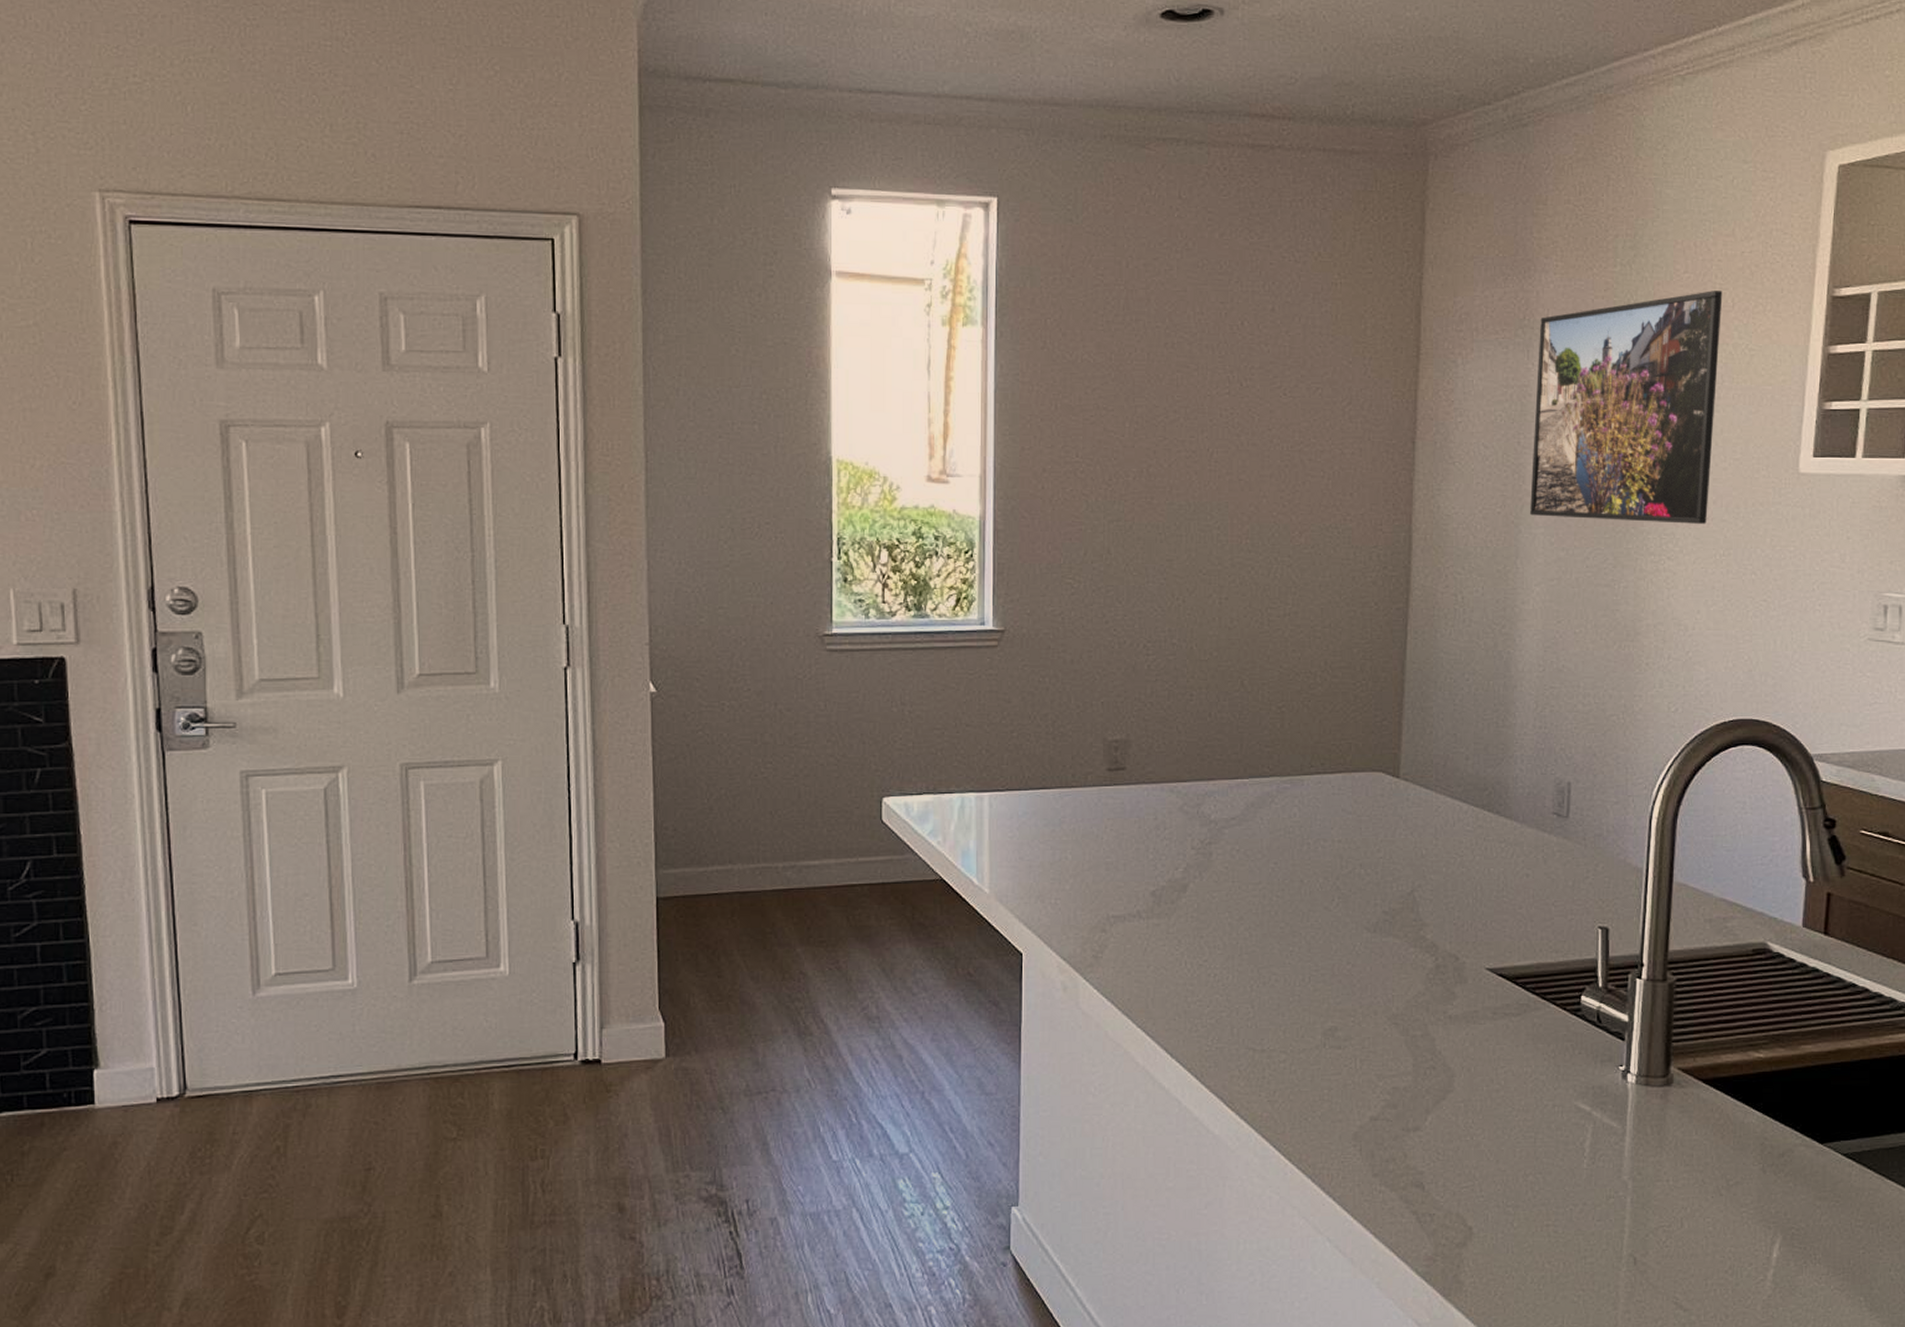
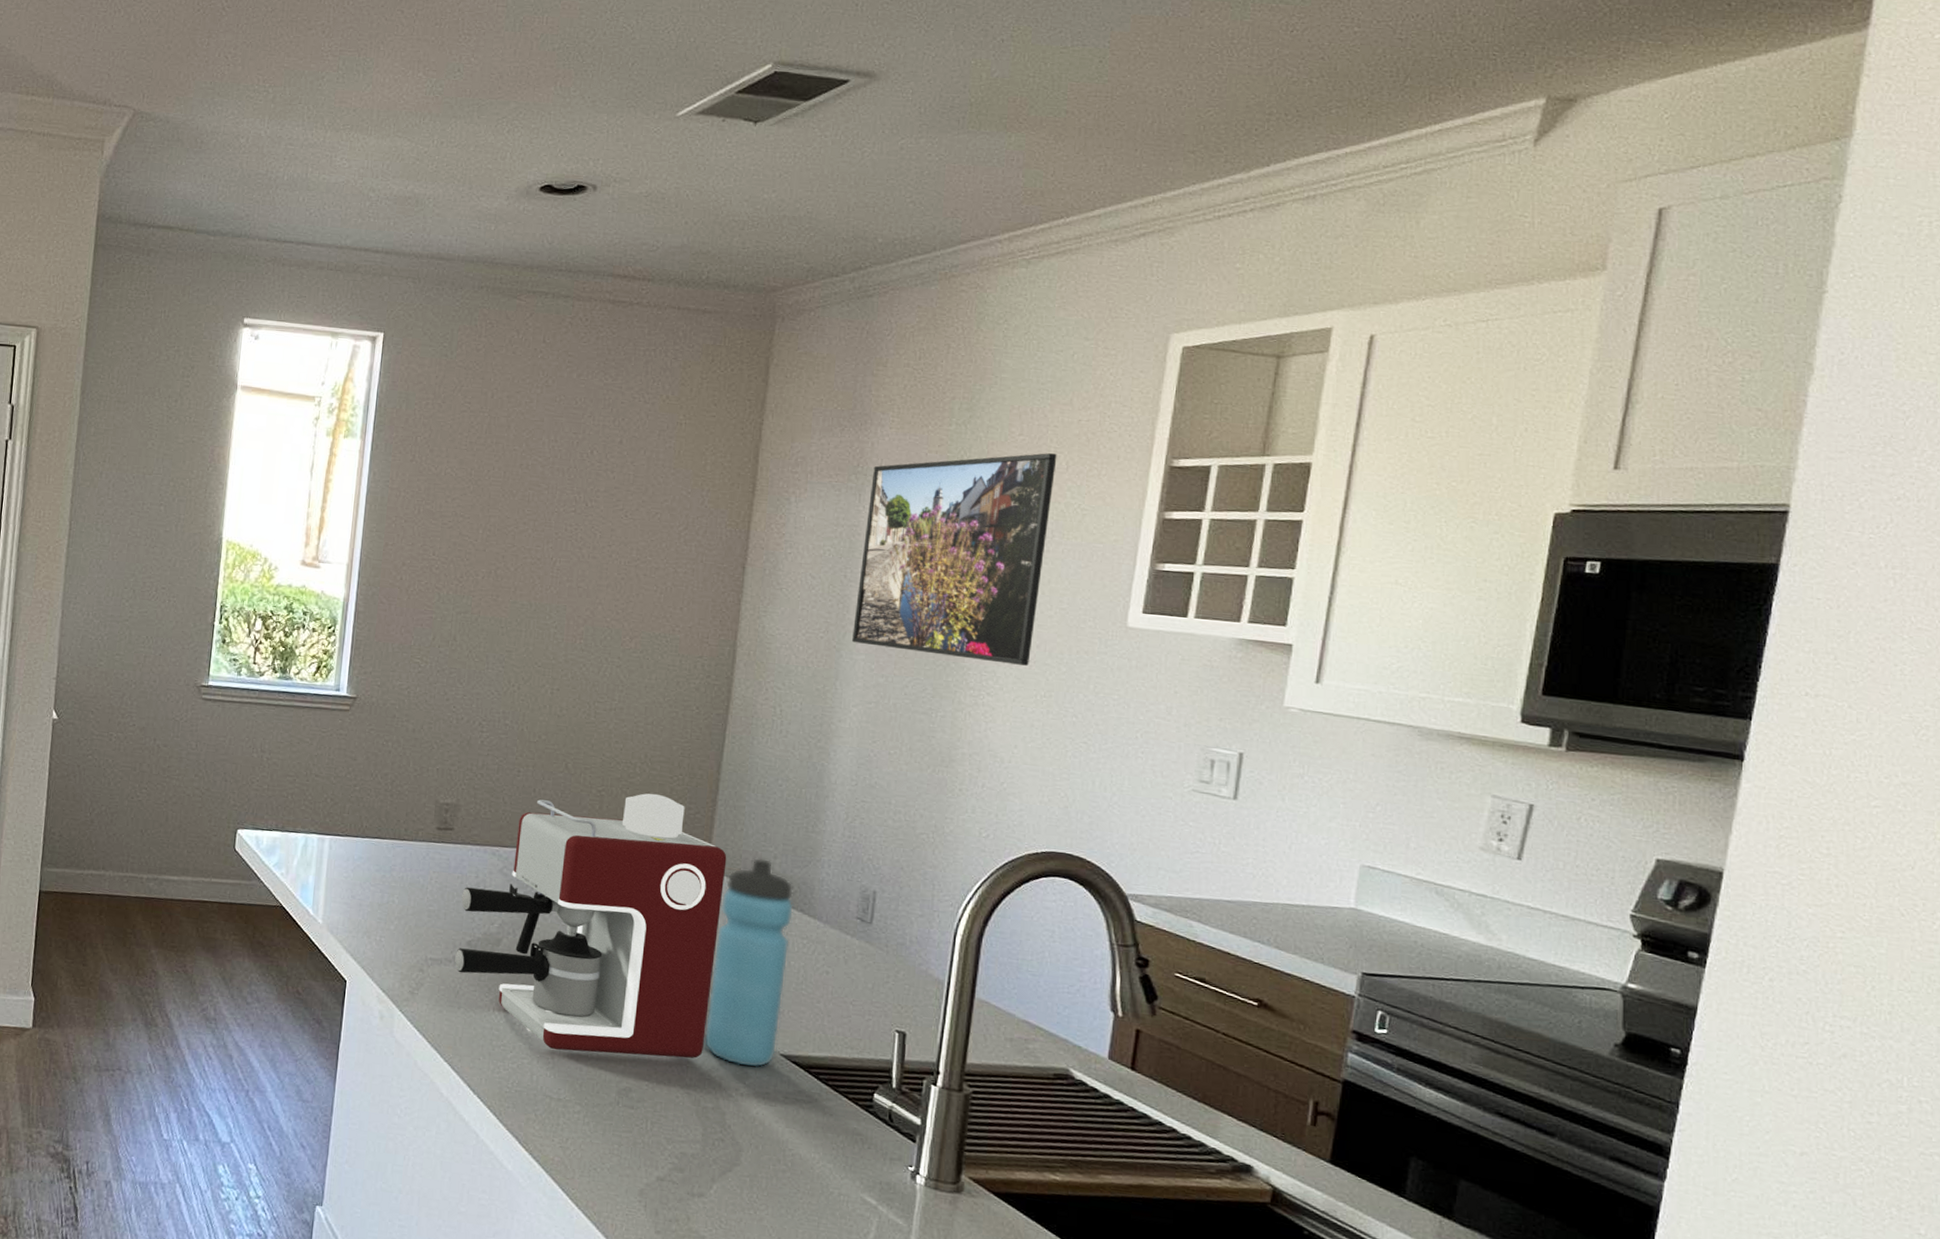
coffee maker: none [1140,703,1418,998] -> present [455,793,727,1059]
water bottle: none [1409,761,1489,987] -> present [705,857,793,1068]

